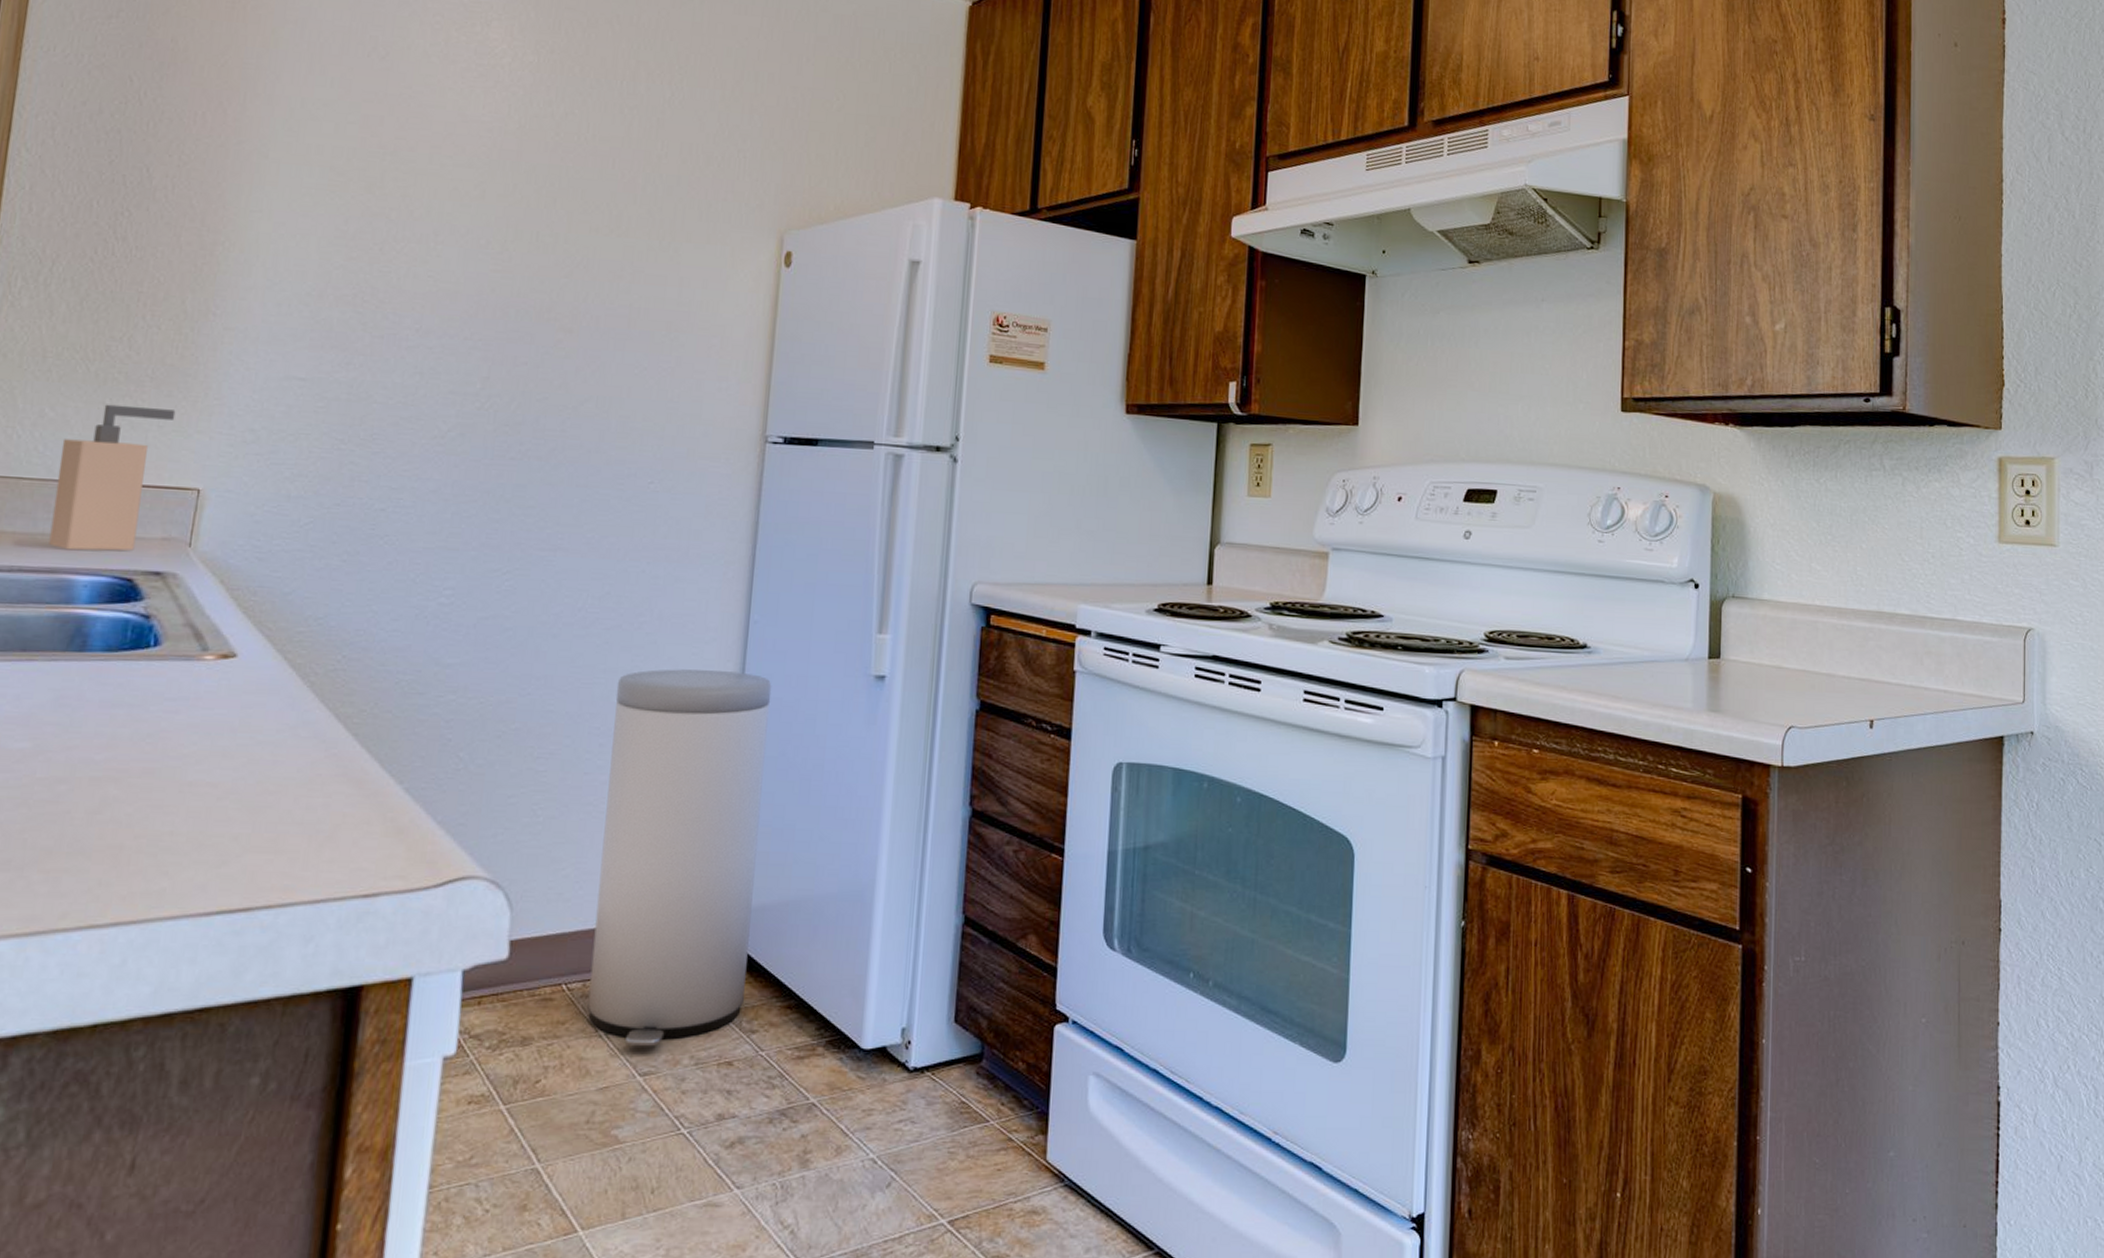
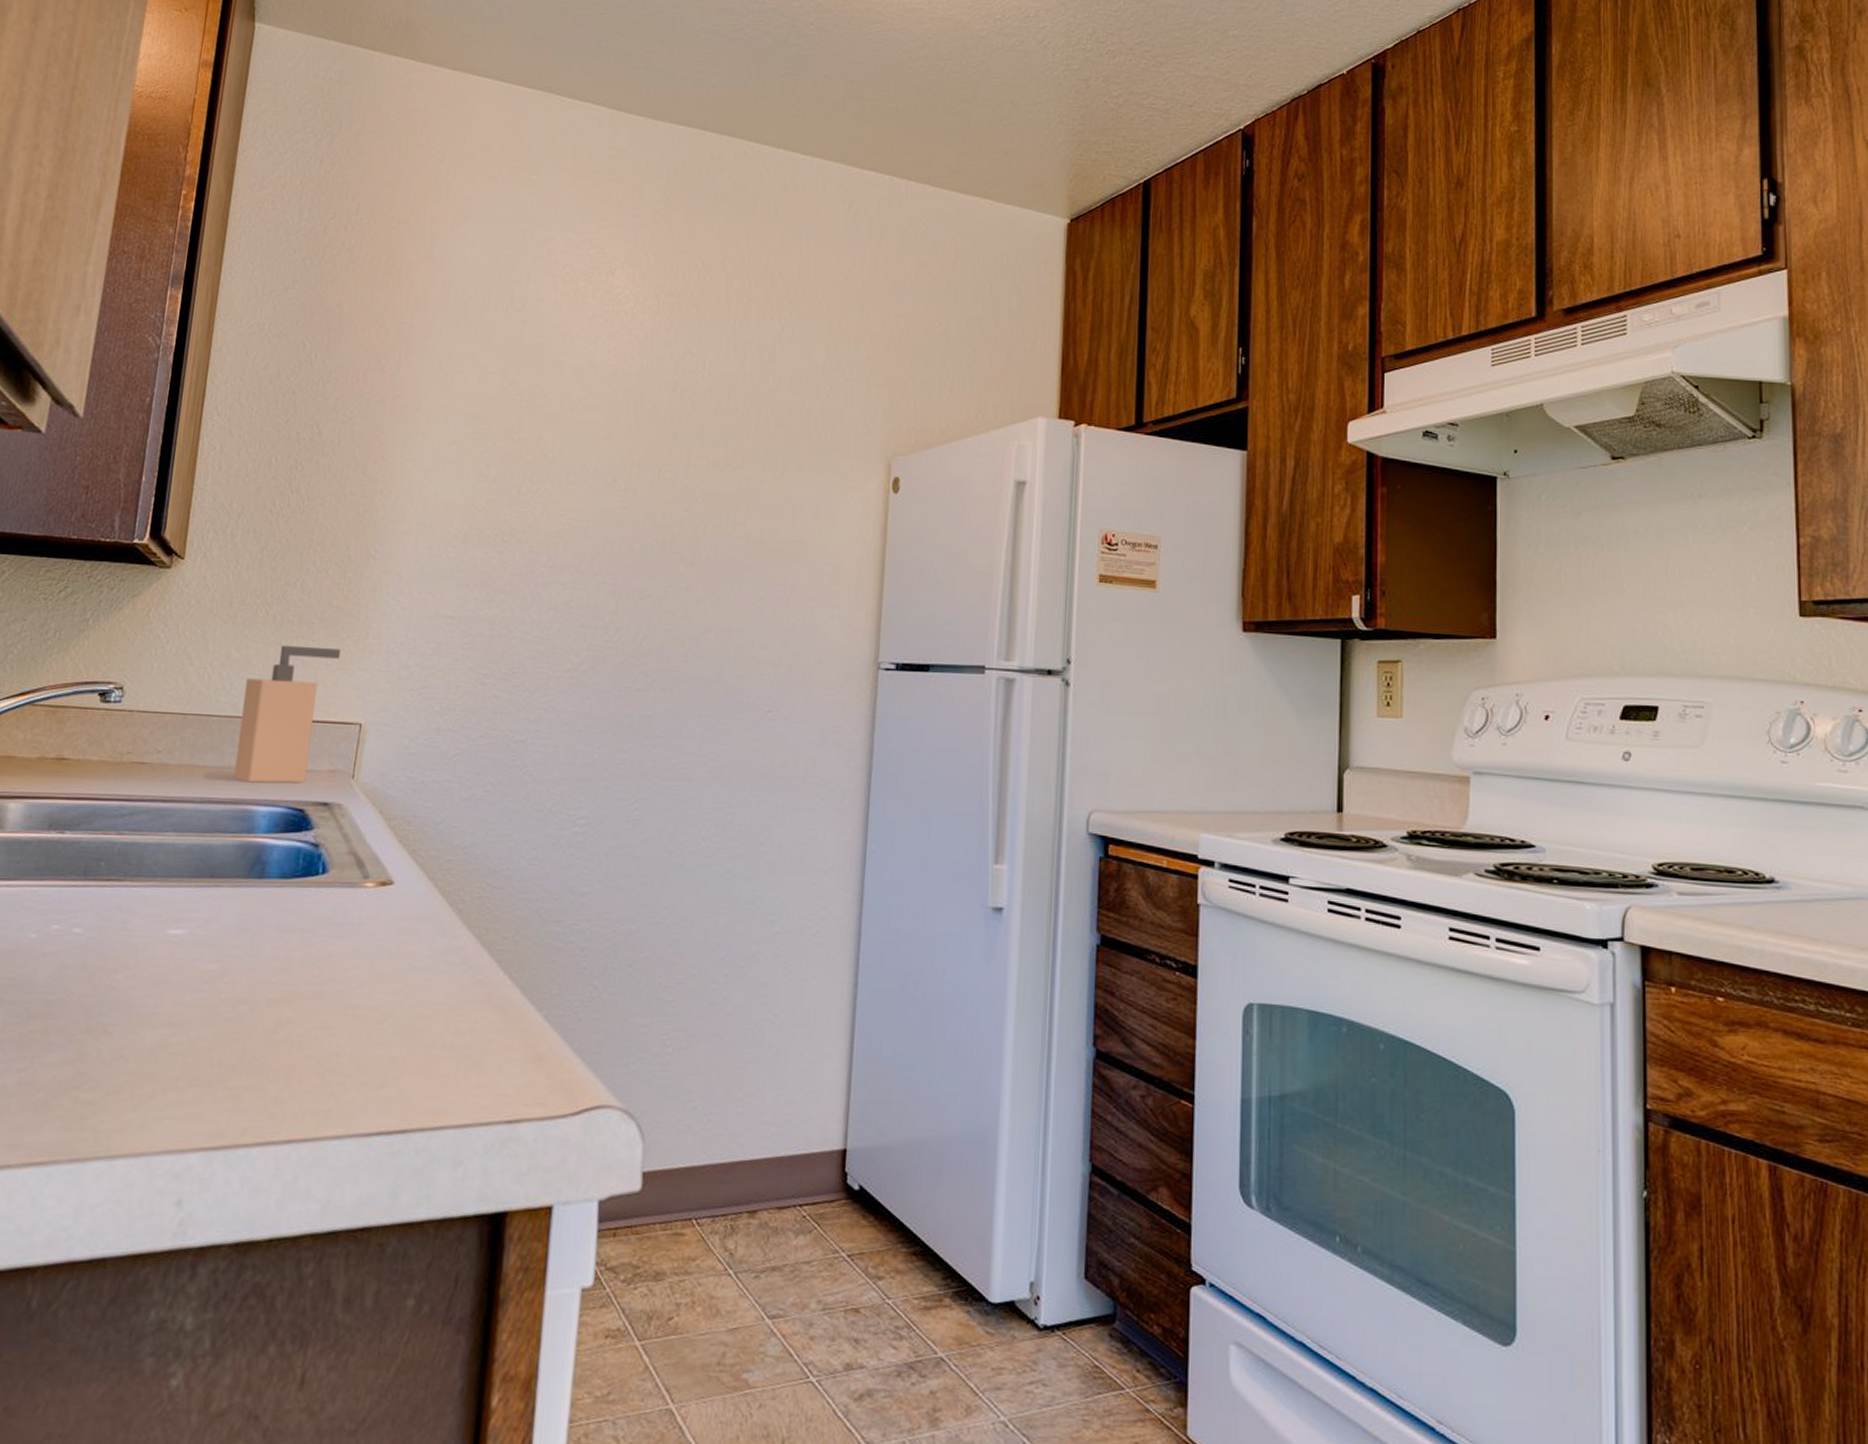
pedal bin: present [587,669,772,1047] -> none [717,899,890,1289]

